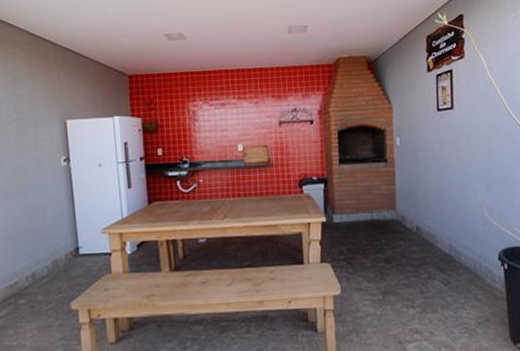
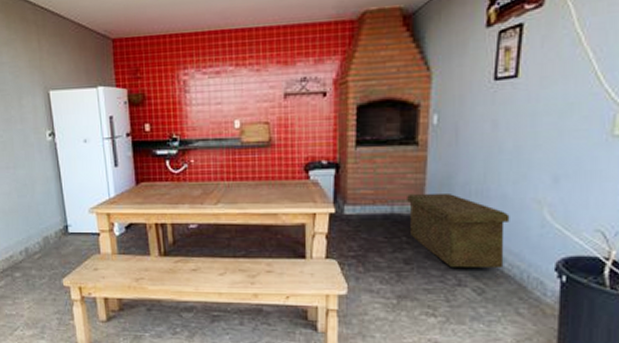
storage bench: none [382,201,461,264] -> present [407,194,510,269]

